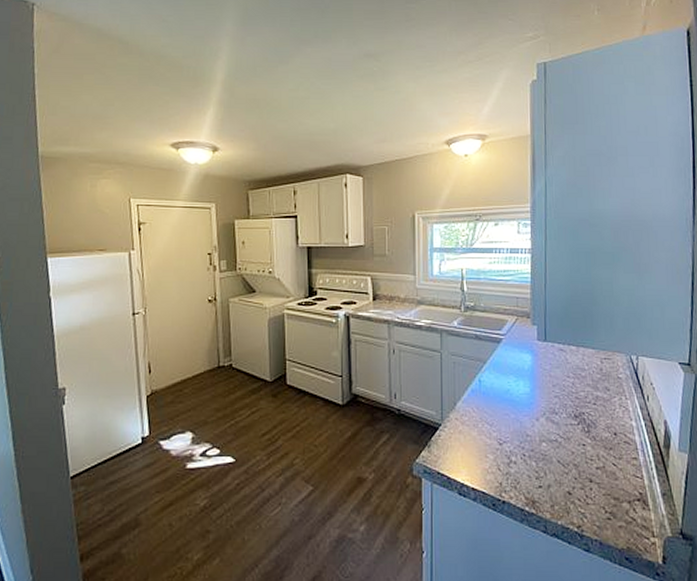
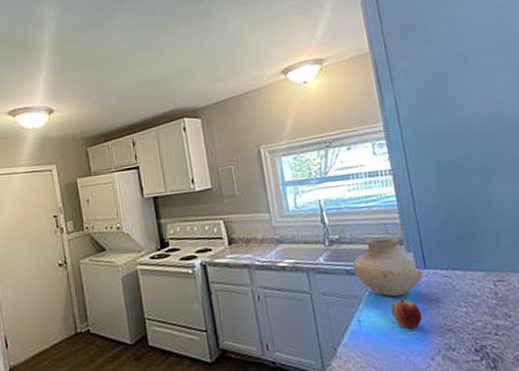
vase: none [482,308,544,363] -> present [352,236,424,297]
apple: none [509,366,535,392] -> present [390,299,423,329]

